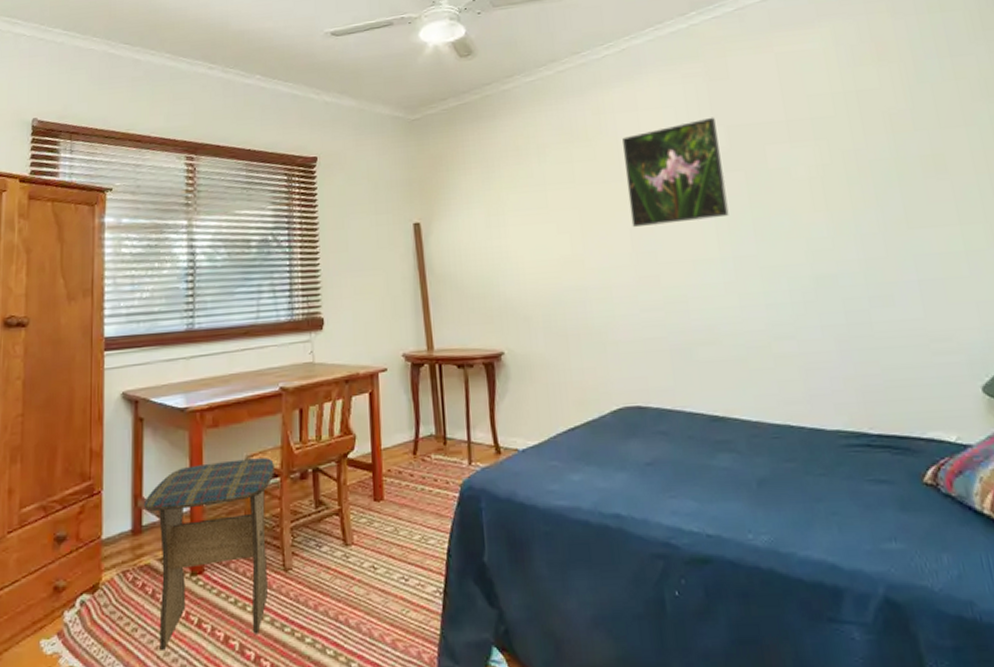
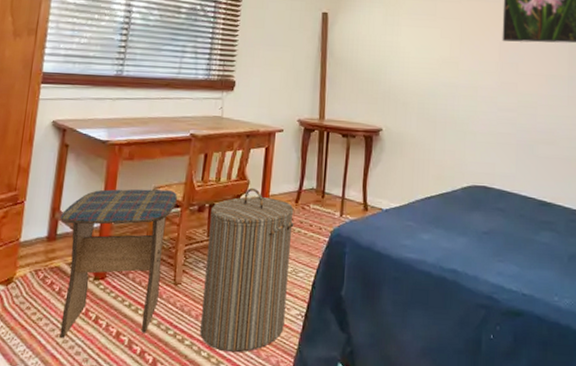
laundry hamper: none [316,442,421,646] -> present [200,187,294,352]

